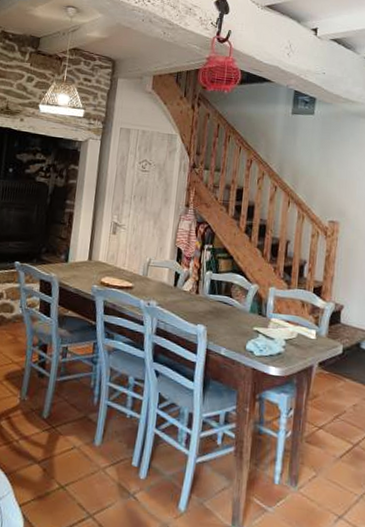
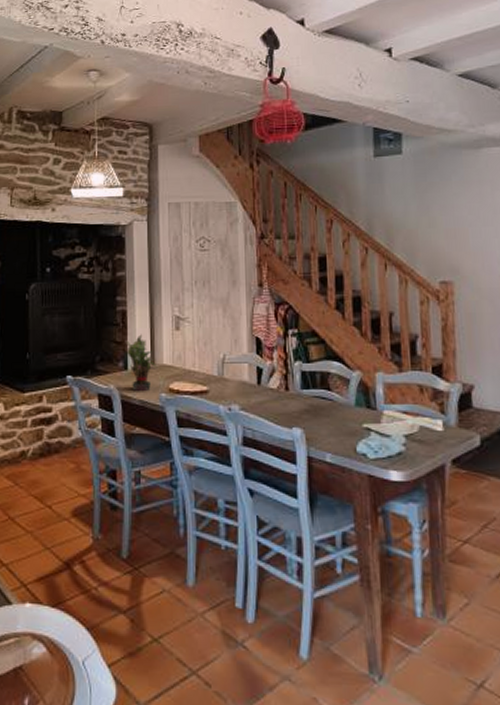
potted plant: none [68,234,94,282] -> present [125,334,158,392]

